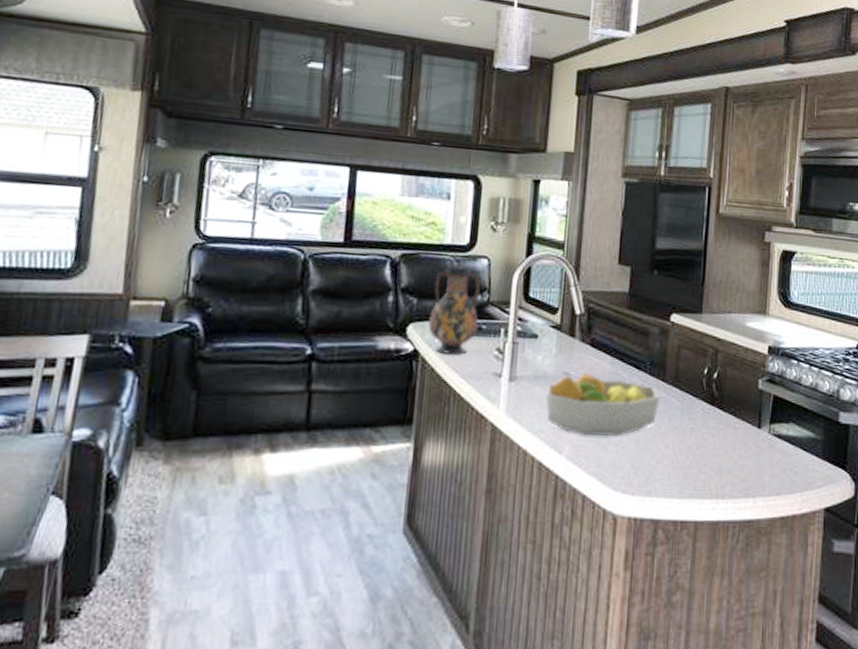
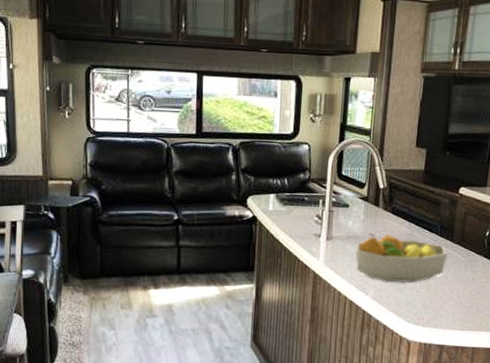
vase: present [428,267,480,356] -> none [263,152,303,221]

